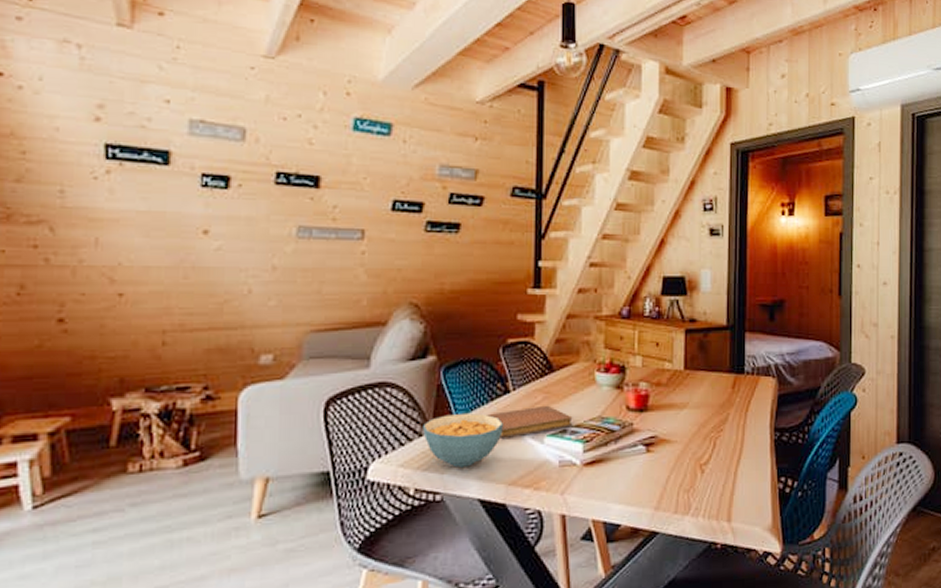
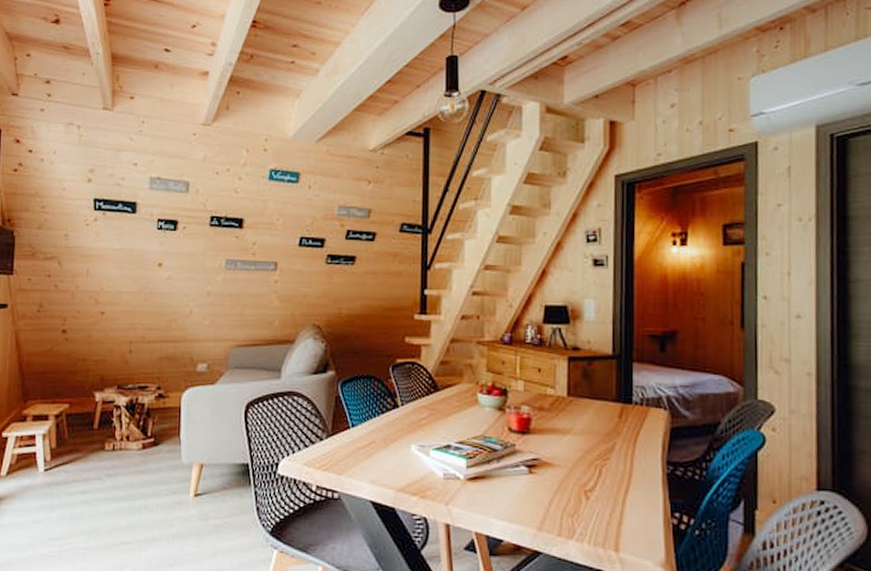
cereal bowl: present [423,413,503,468] -> none [323,423,392,471]
notebook: present [487,405,573,438] -> none [378,421,457,448]

